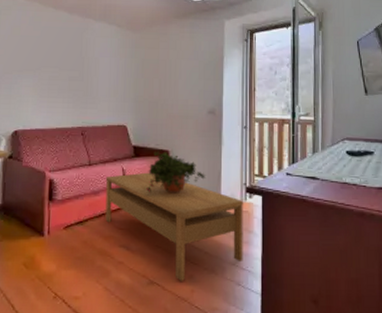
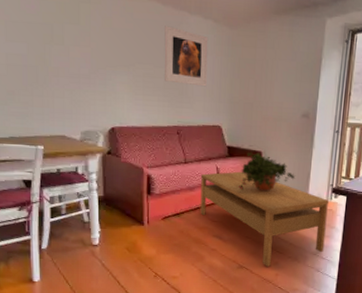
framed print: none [69,32,113,87] -> present [164,26,209,87]

